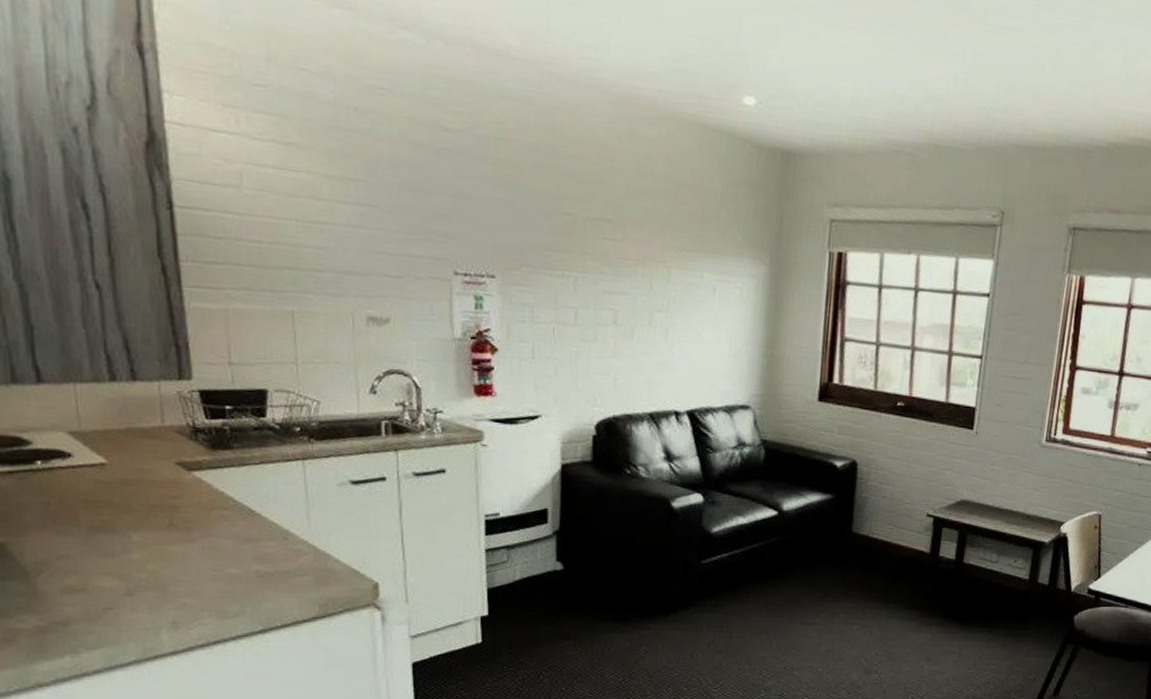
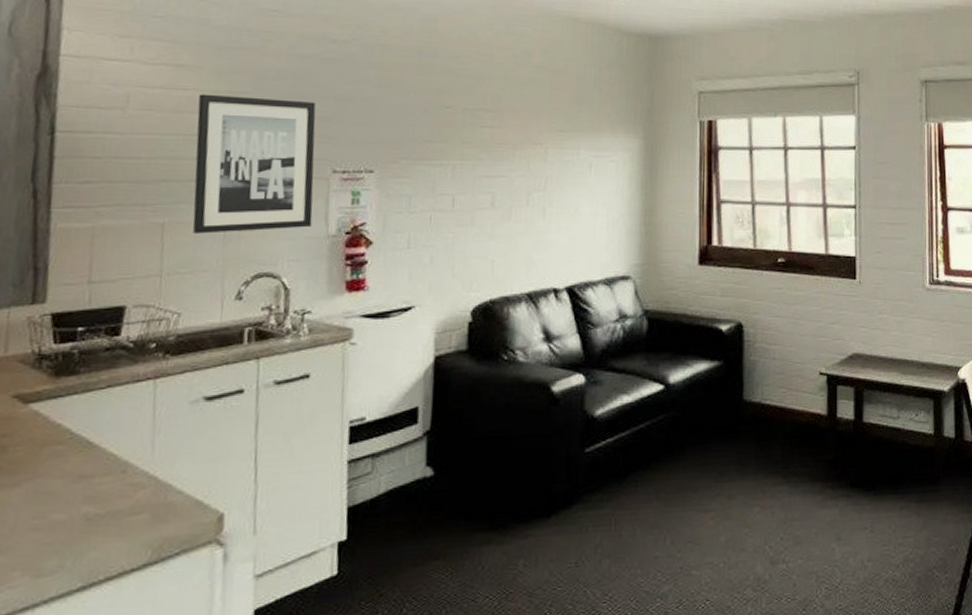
wall art: none [313,177,437,329] -> present [192,94,316,234]

